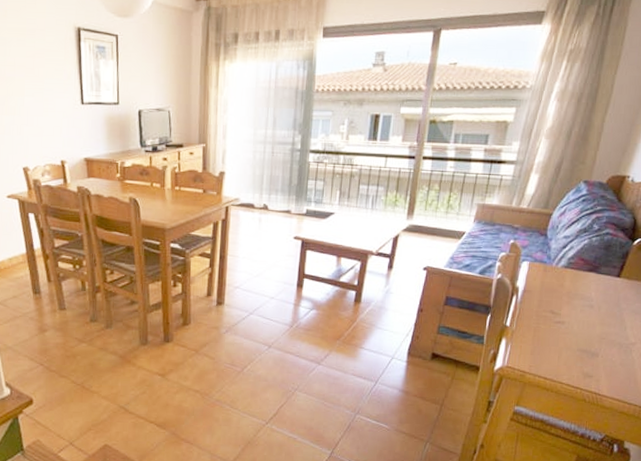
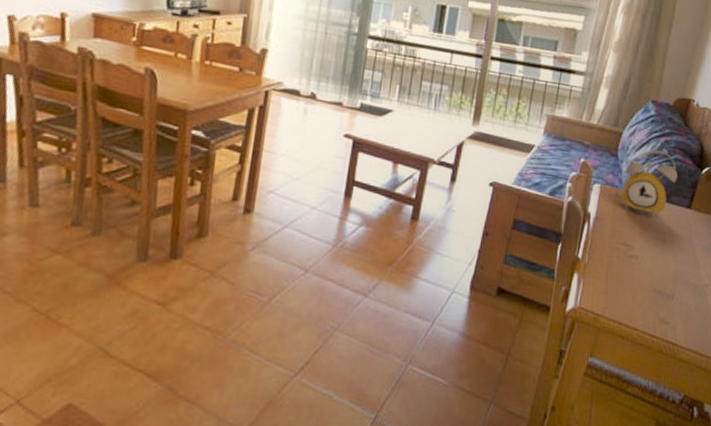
alarm clock: none [549,227,608,288] -> present [621,150,678,218]

